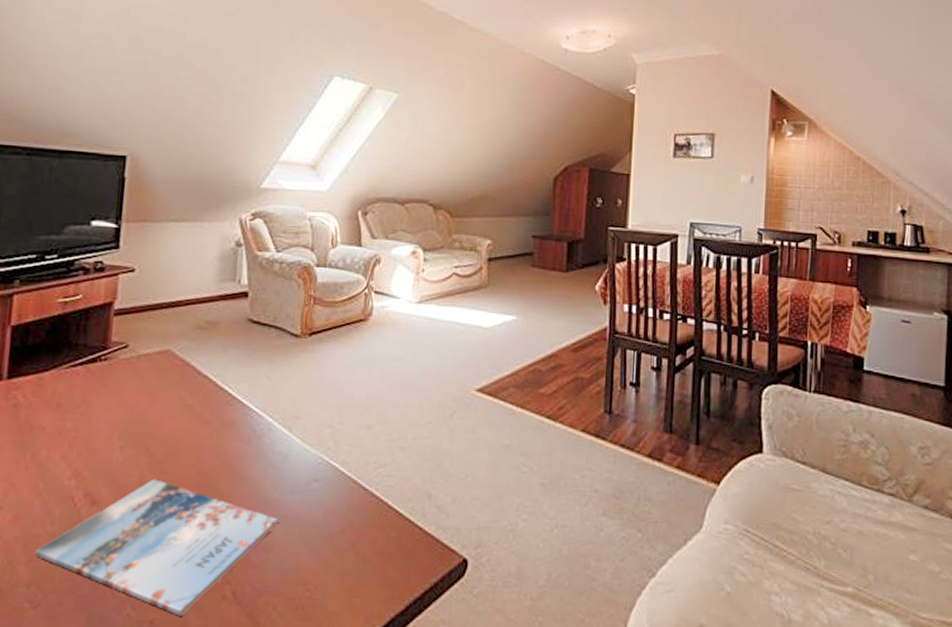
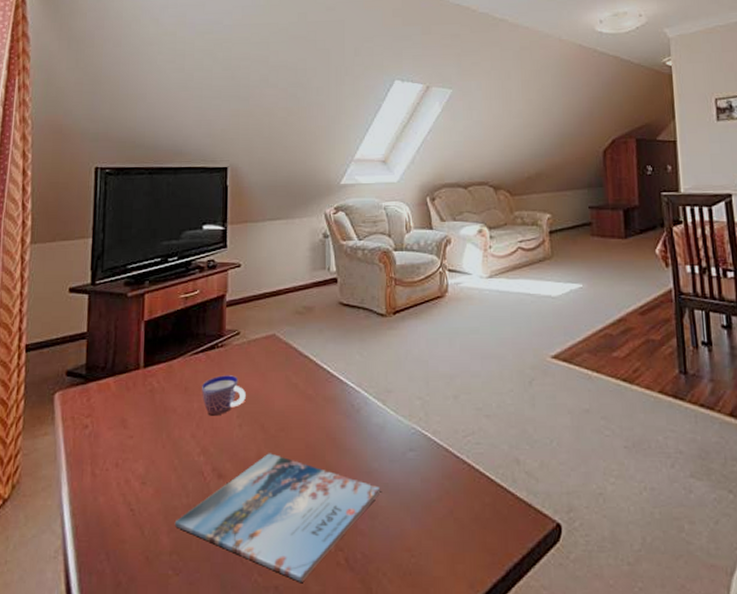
cup: none [77,392,131,437] -> present [202,375,246,416]

